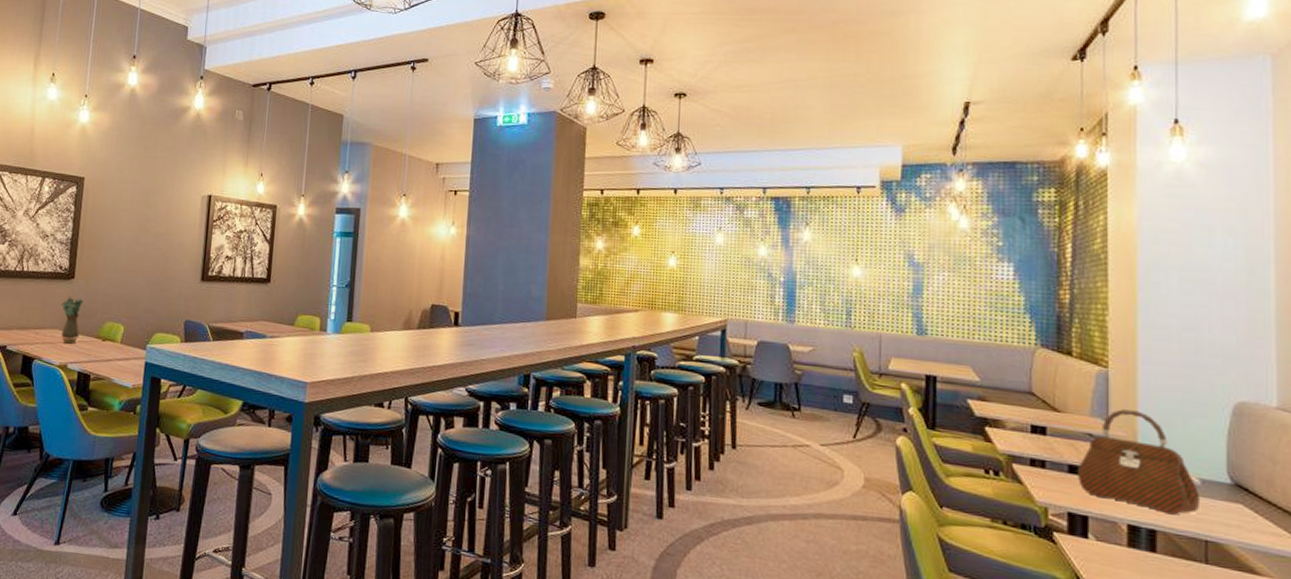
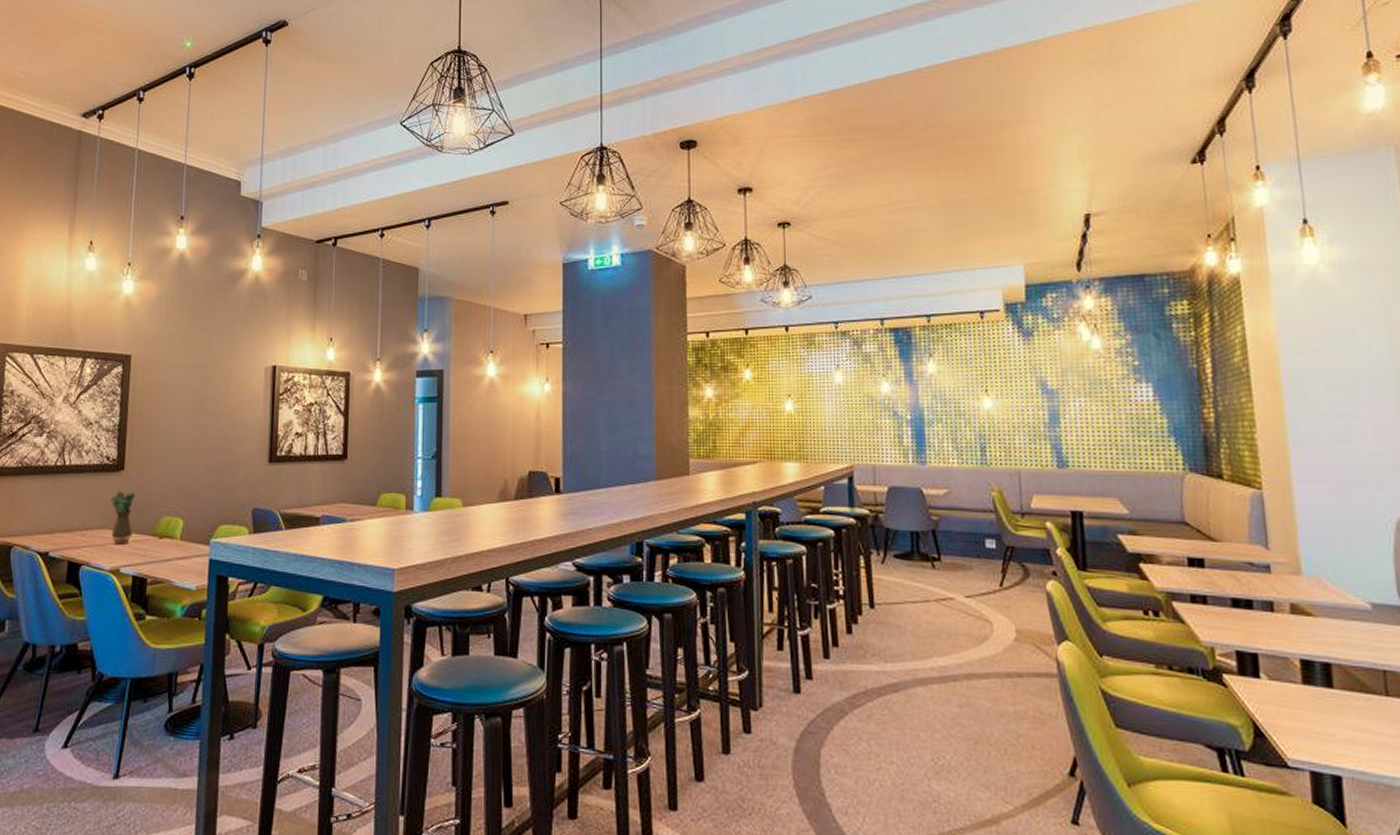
handbag: present [1078,409,1201,515] -> none [1242,533,1374,645]

